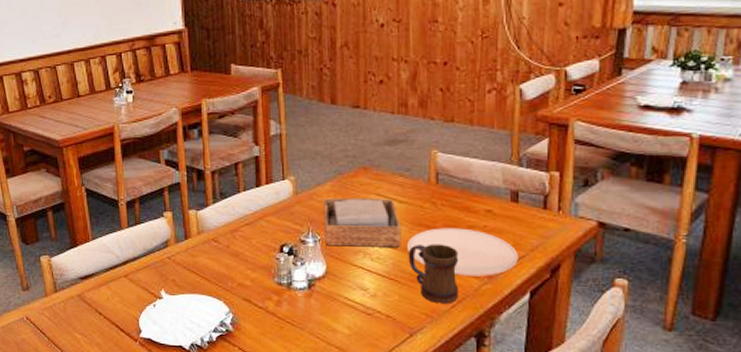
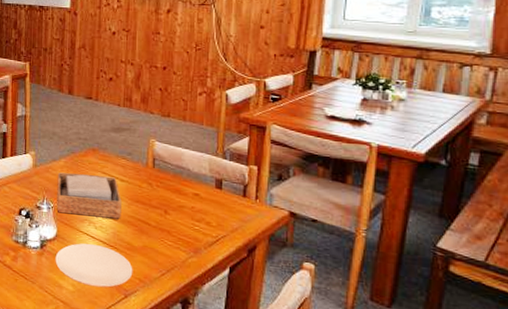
plate: none [326,278,418,328] -> present [55,243,133,288]
plate: present [407,228,518,277] -> none [126,205,220,251]
beer mug: present [408,244,460,303] -> none [126,218,170,272]

